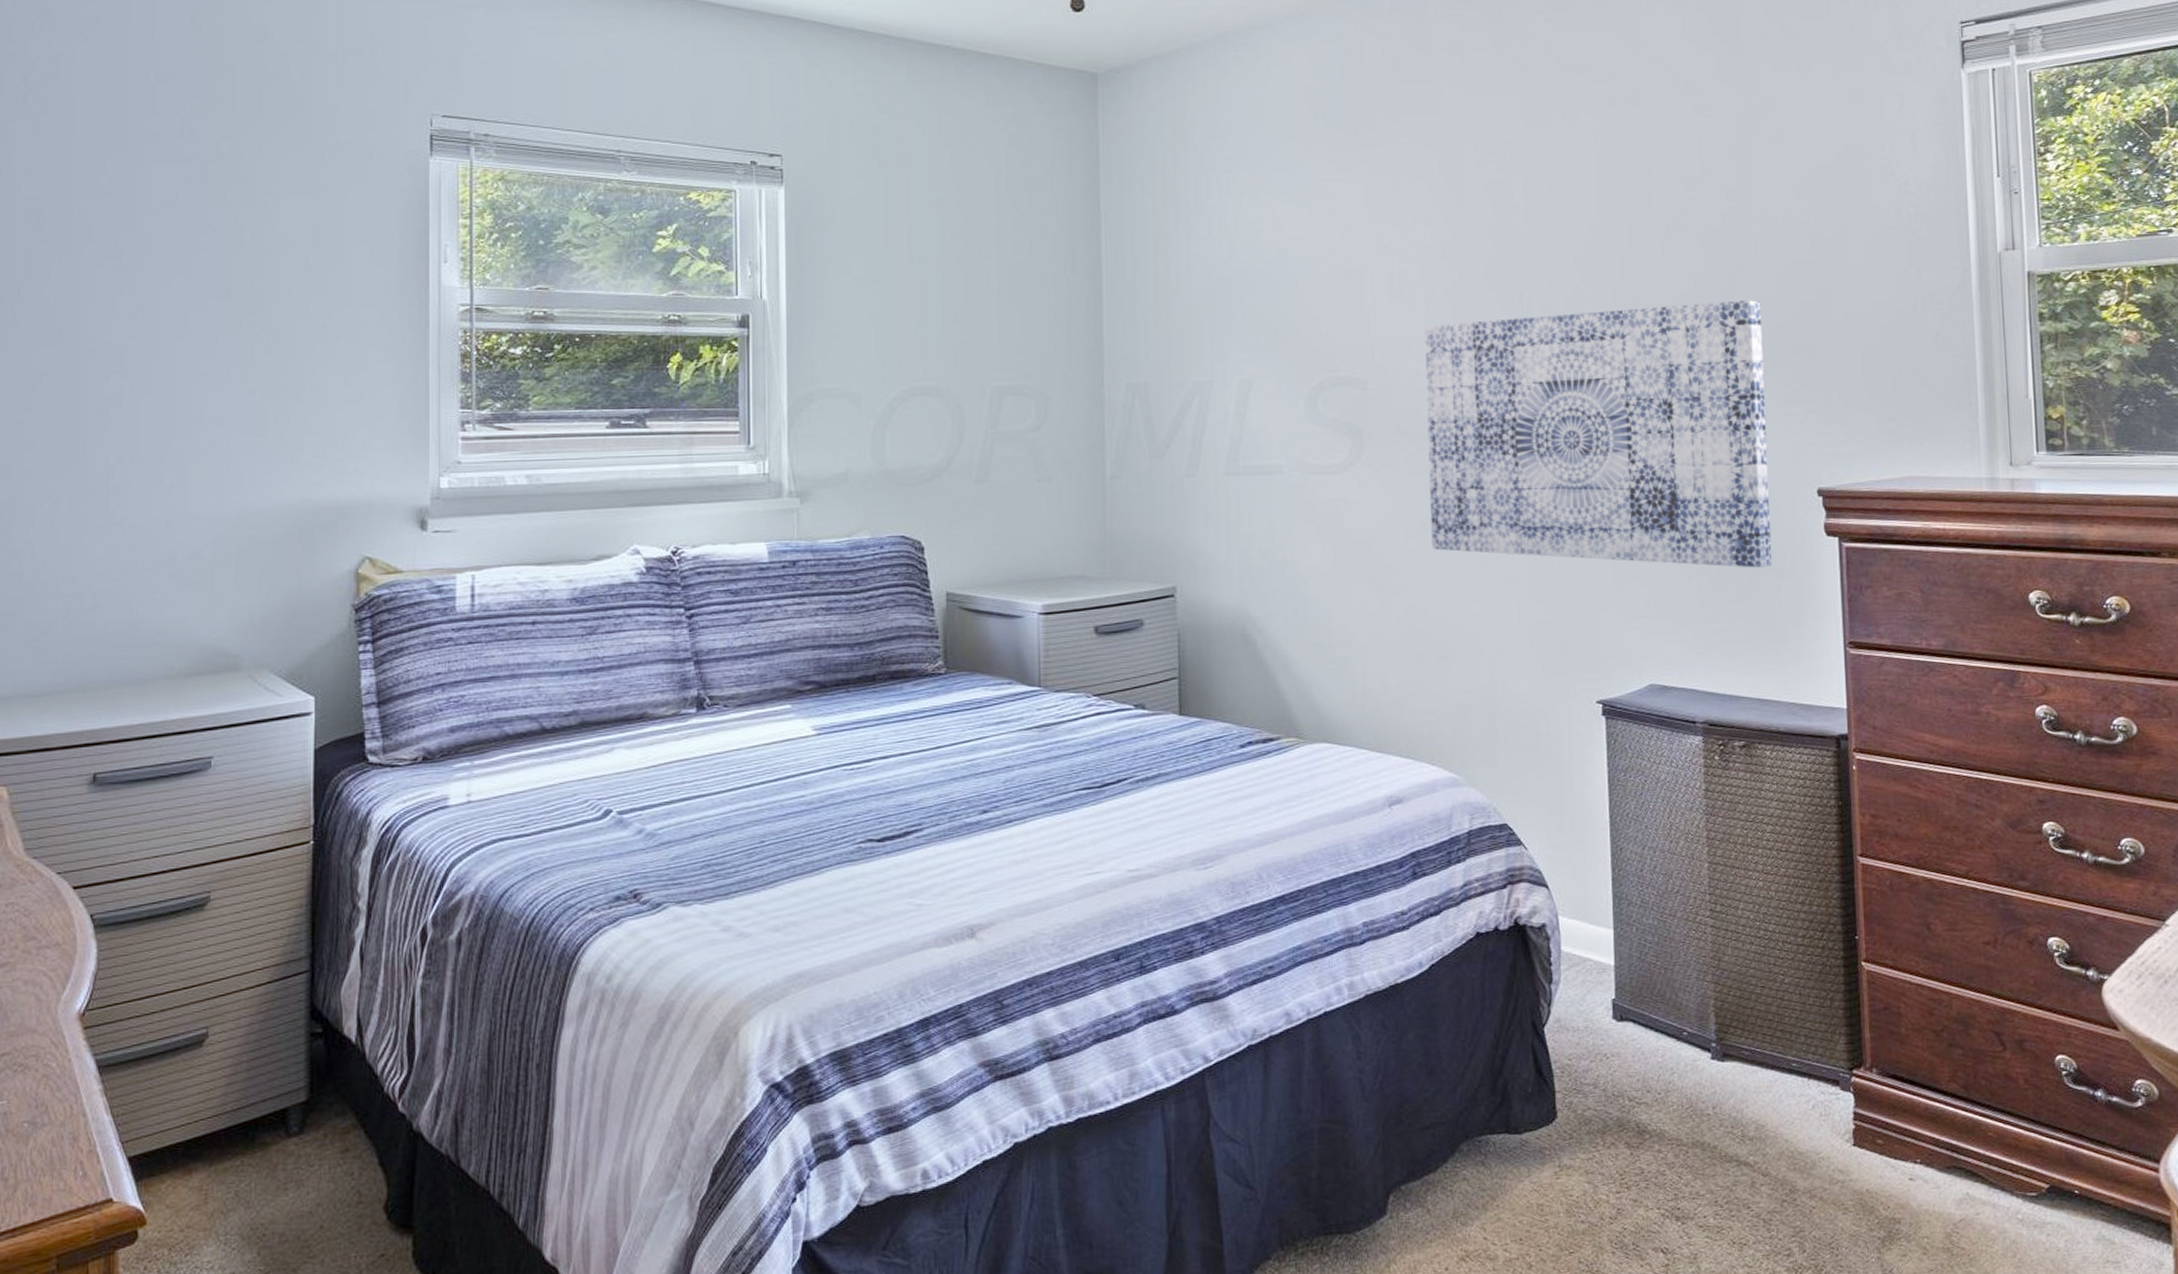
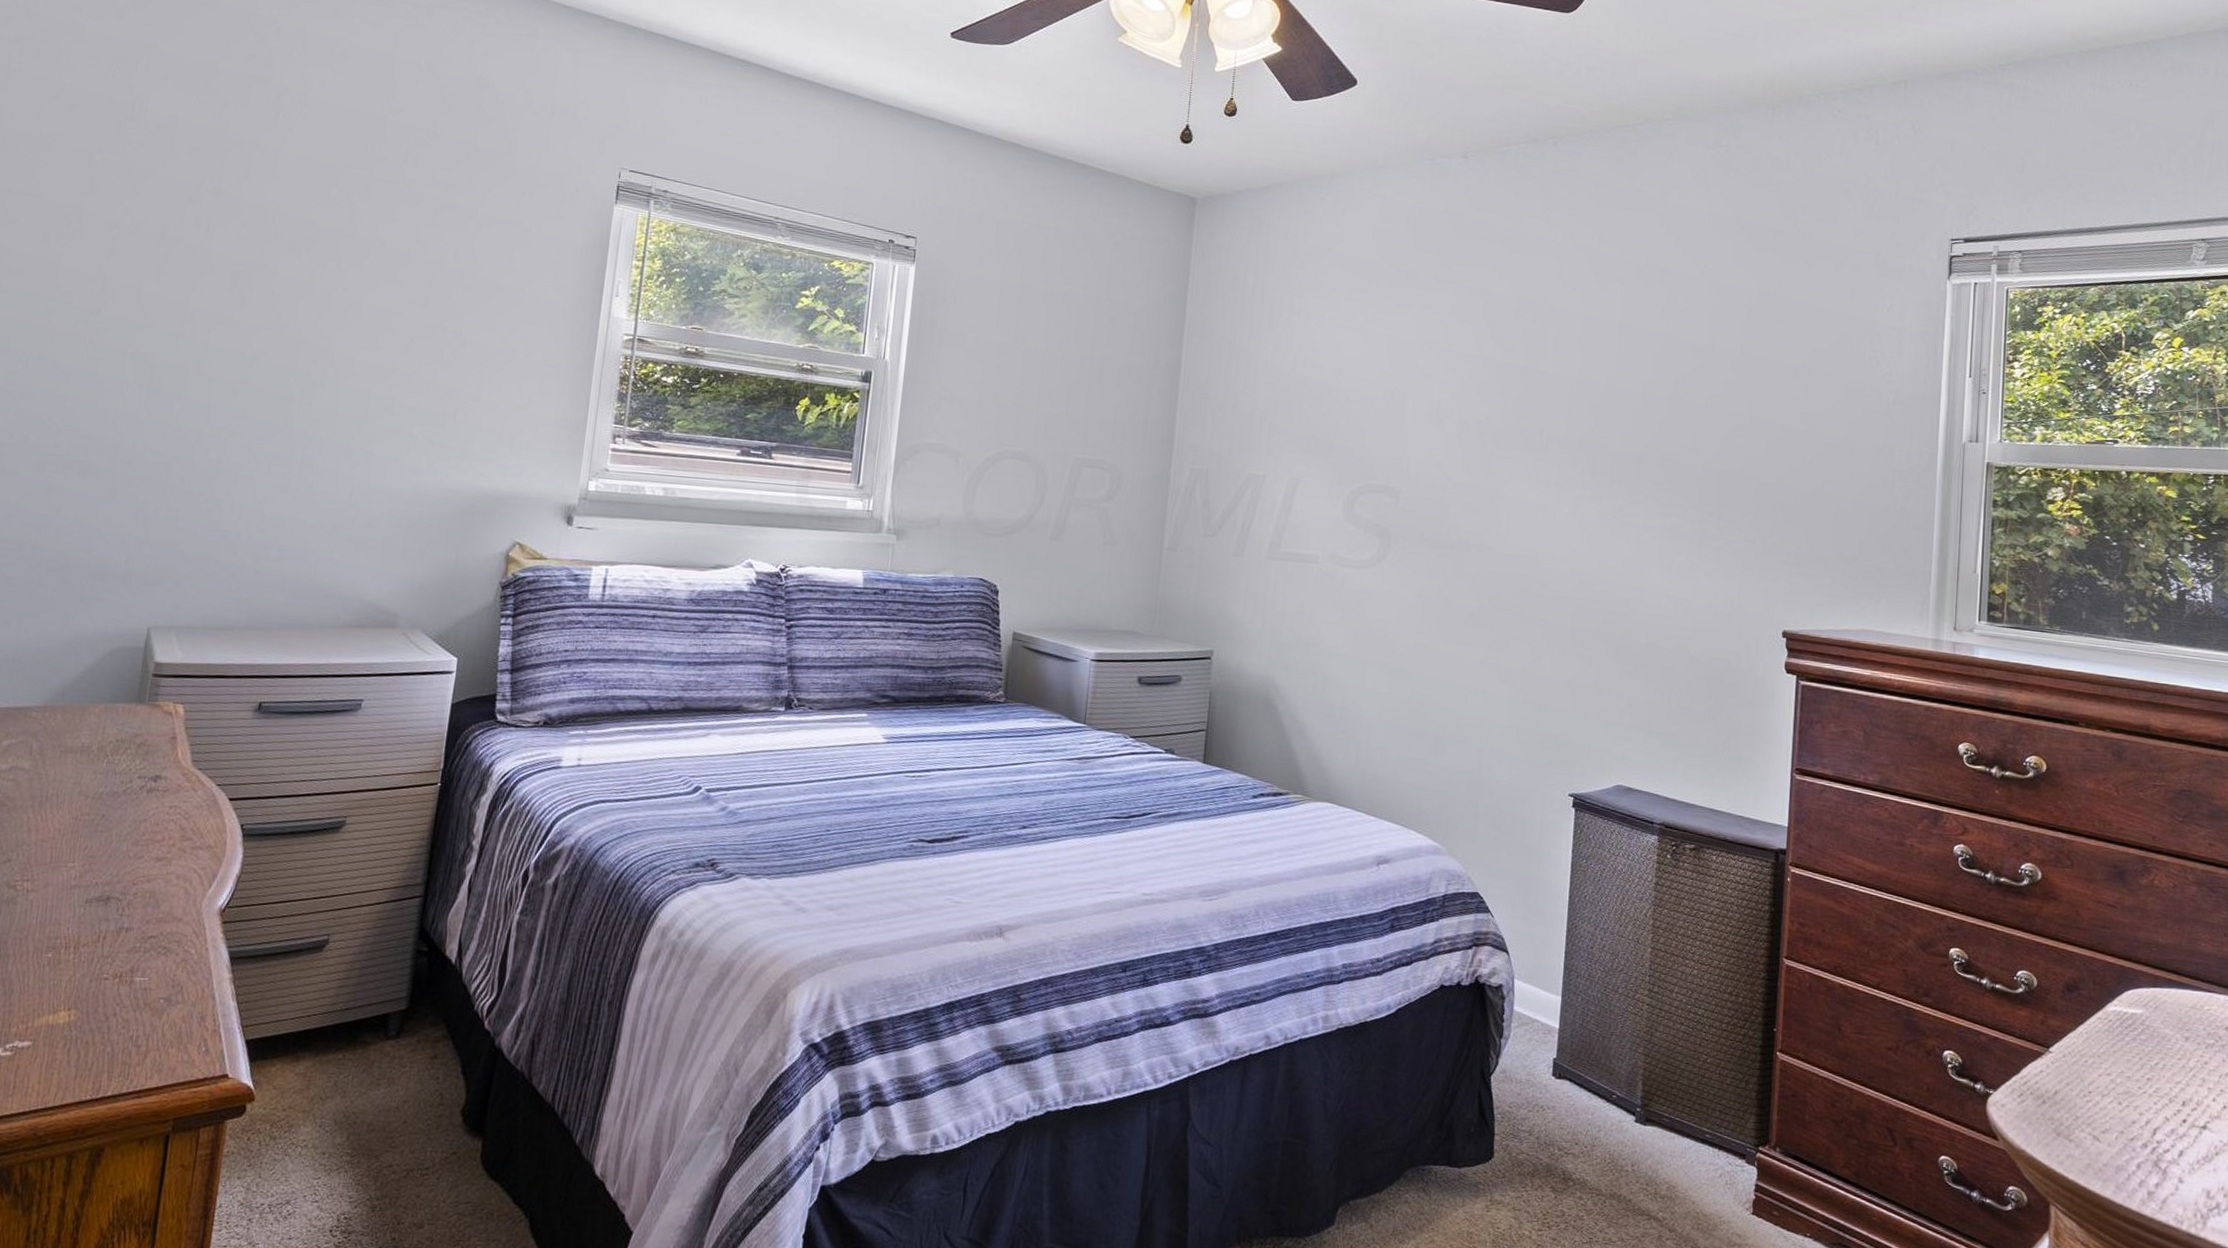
wall art: present [1424,300,1772,568] -> none [1440,449,1750,695]

